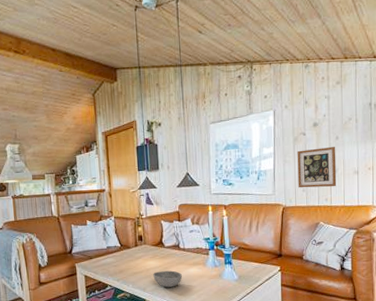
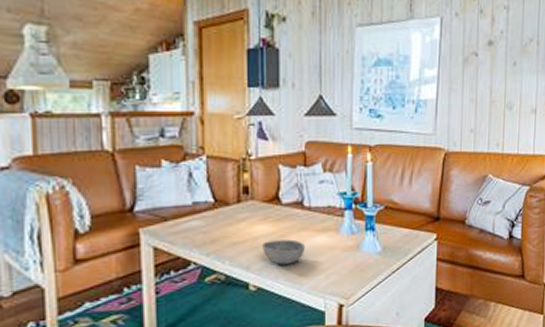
picture frame: present [297,147,337,188] -> none [465,75,513,129]

